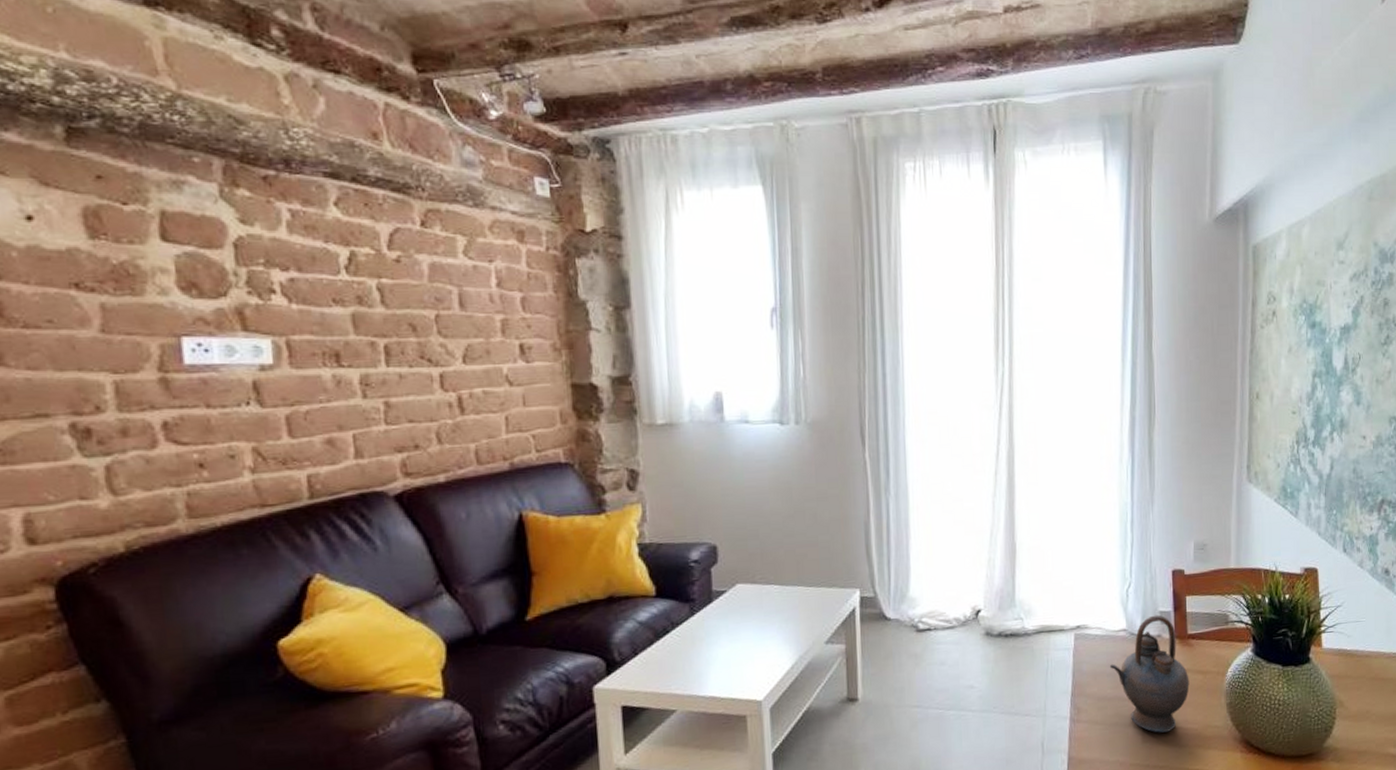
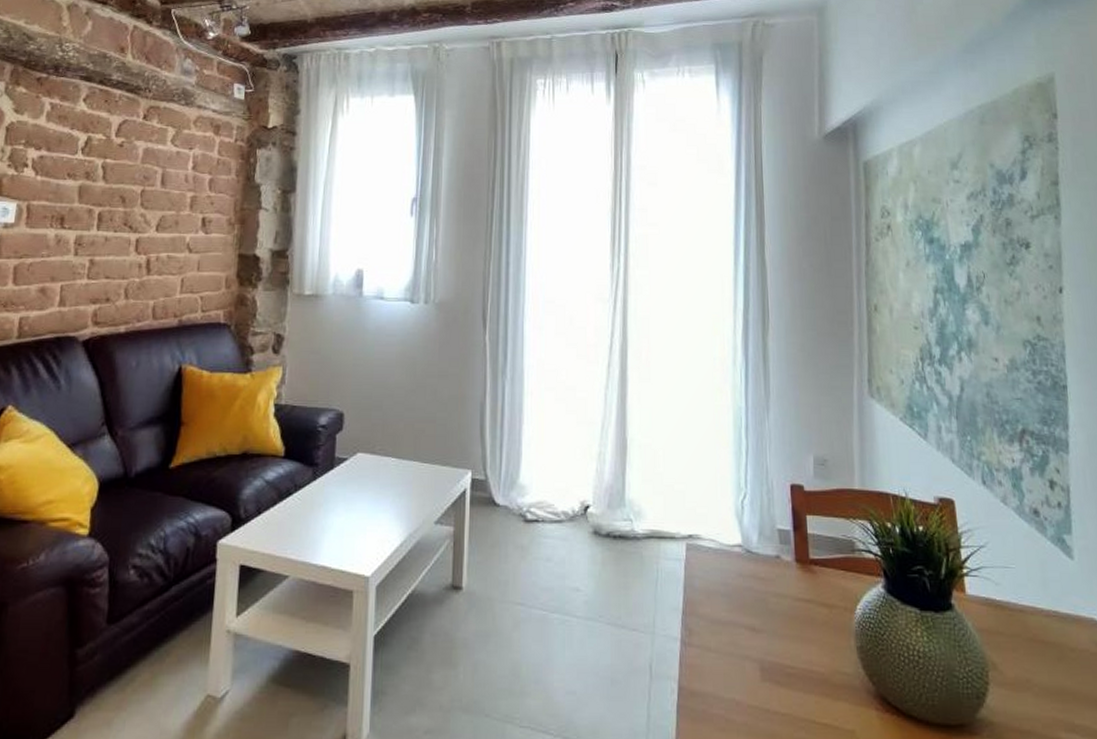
teapot: present [1109,615,1190,733] -> none [723,532,813,672]

